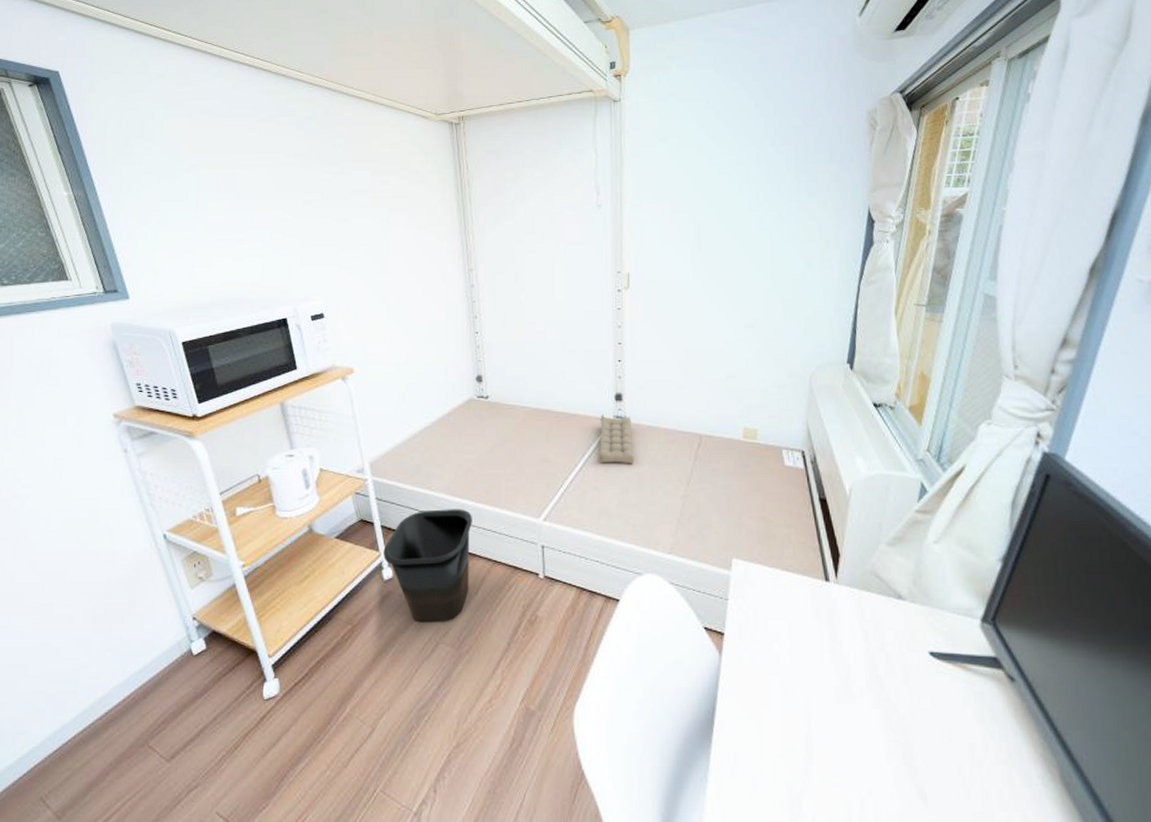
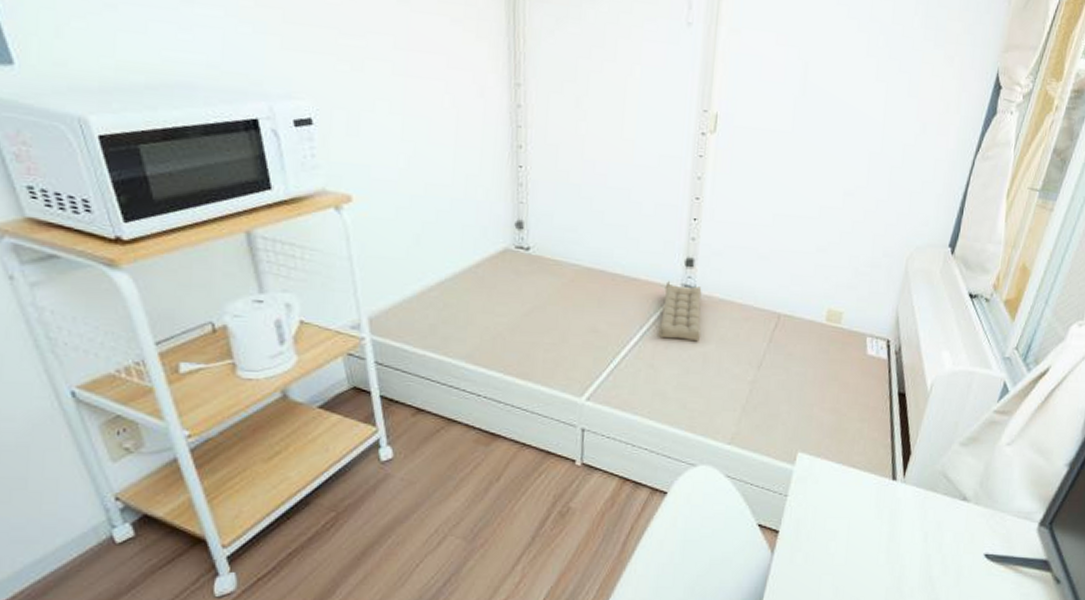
waste bin: present [383,509,472,623] -> none [381,380,499,512]

